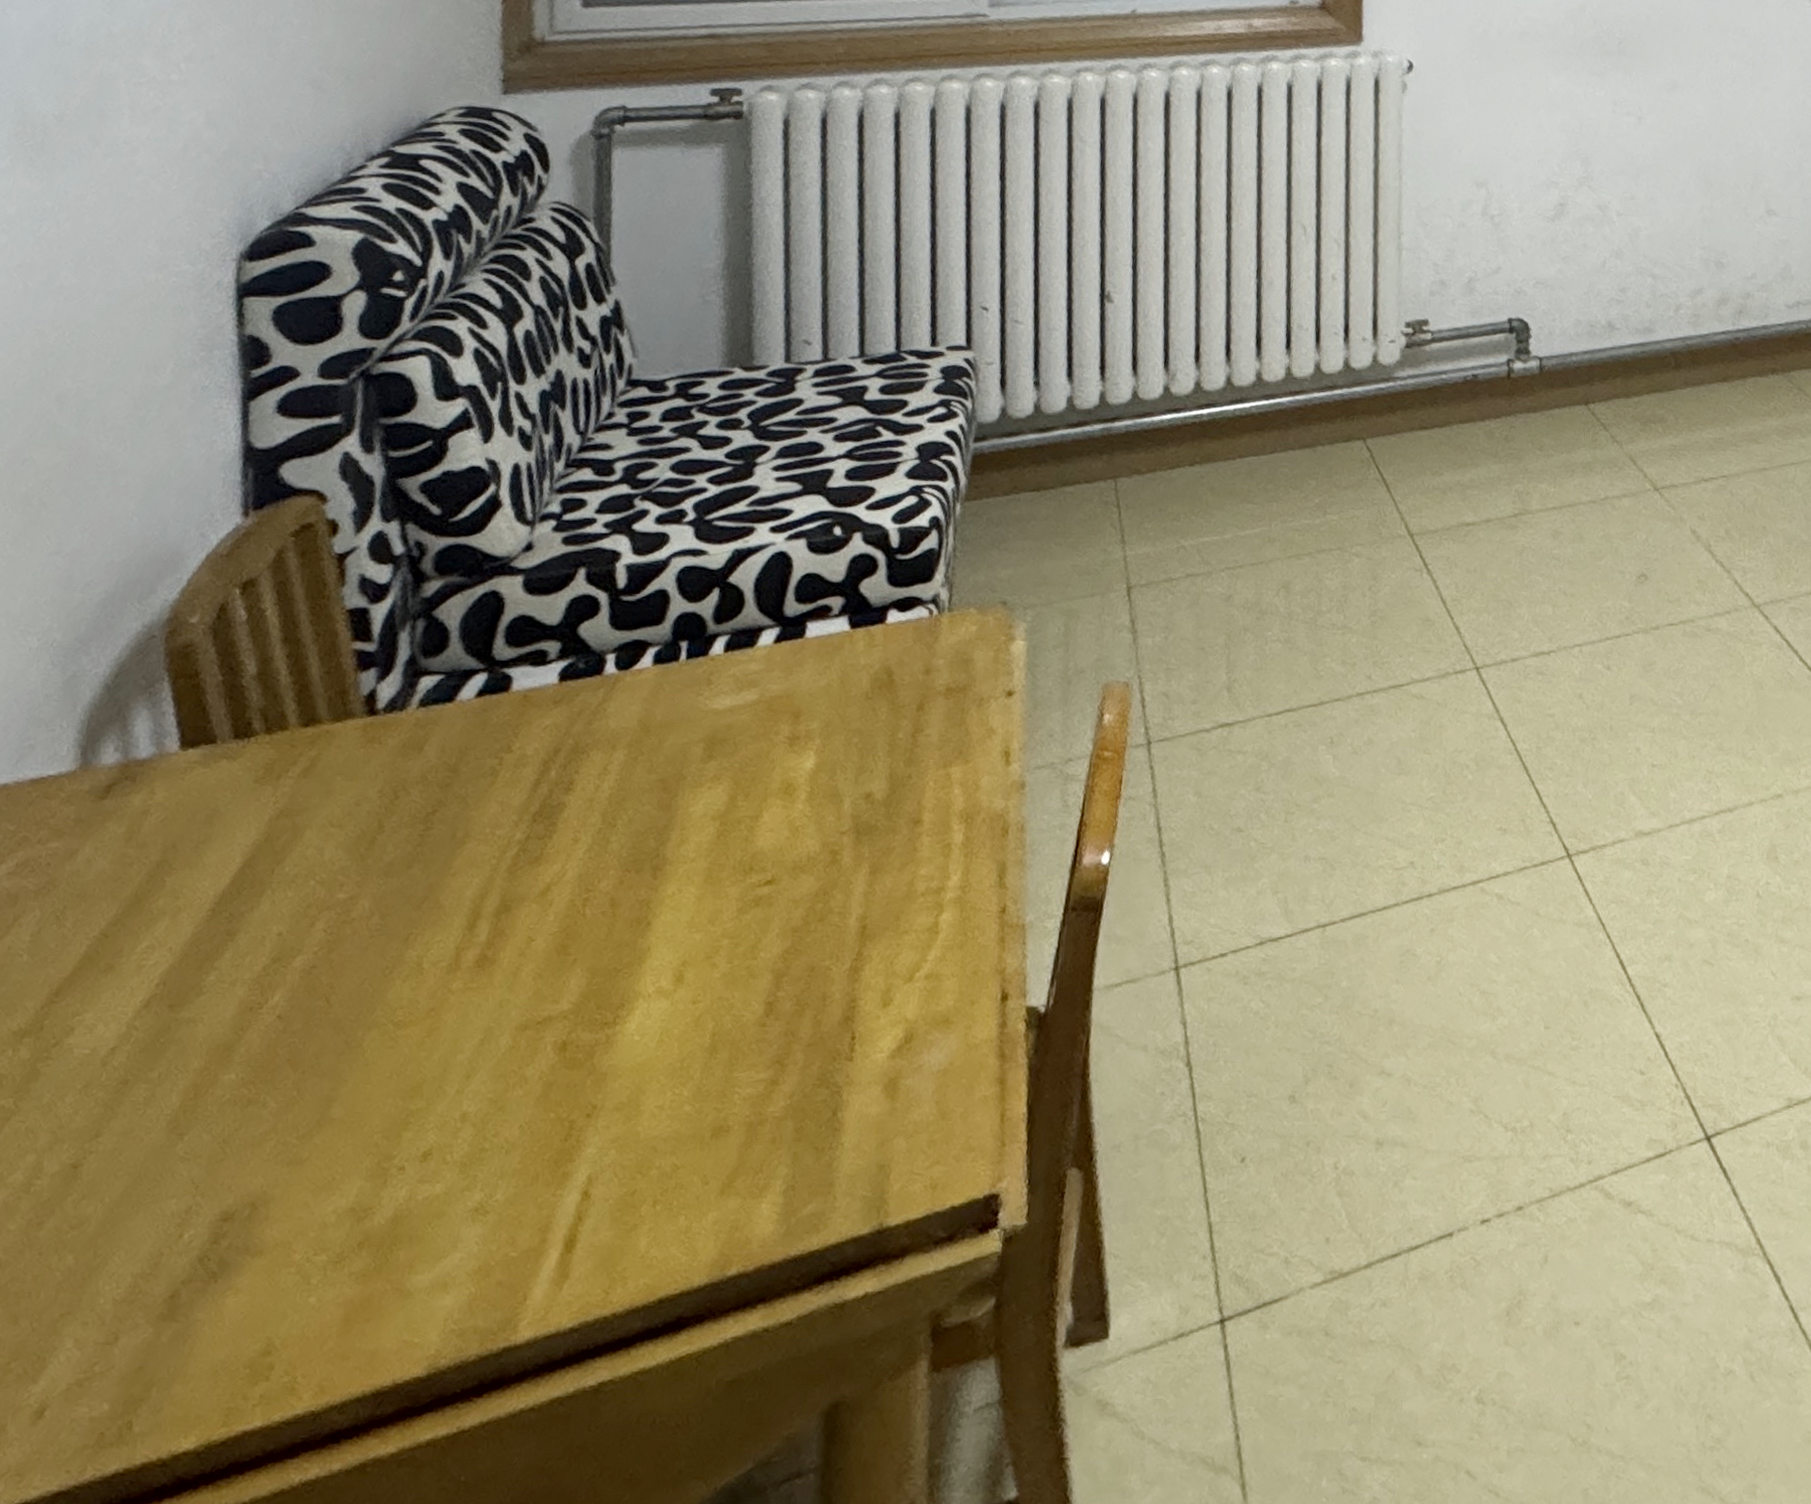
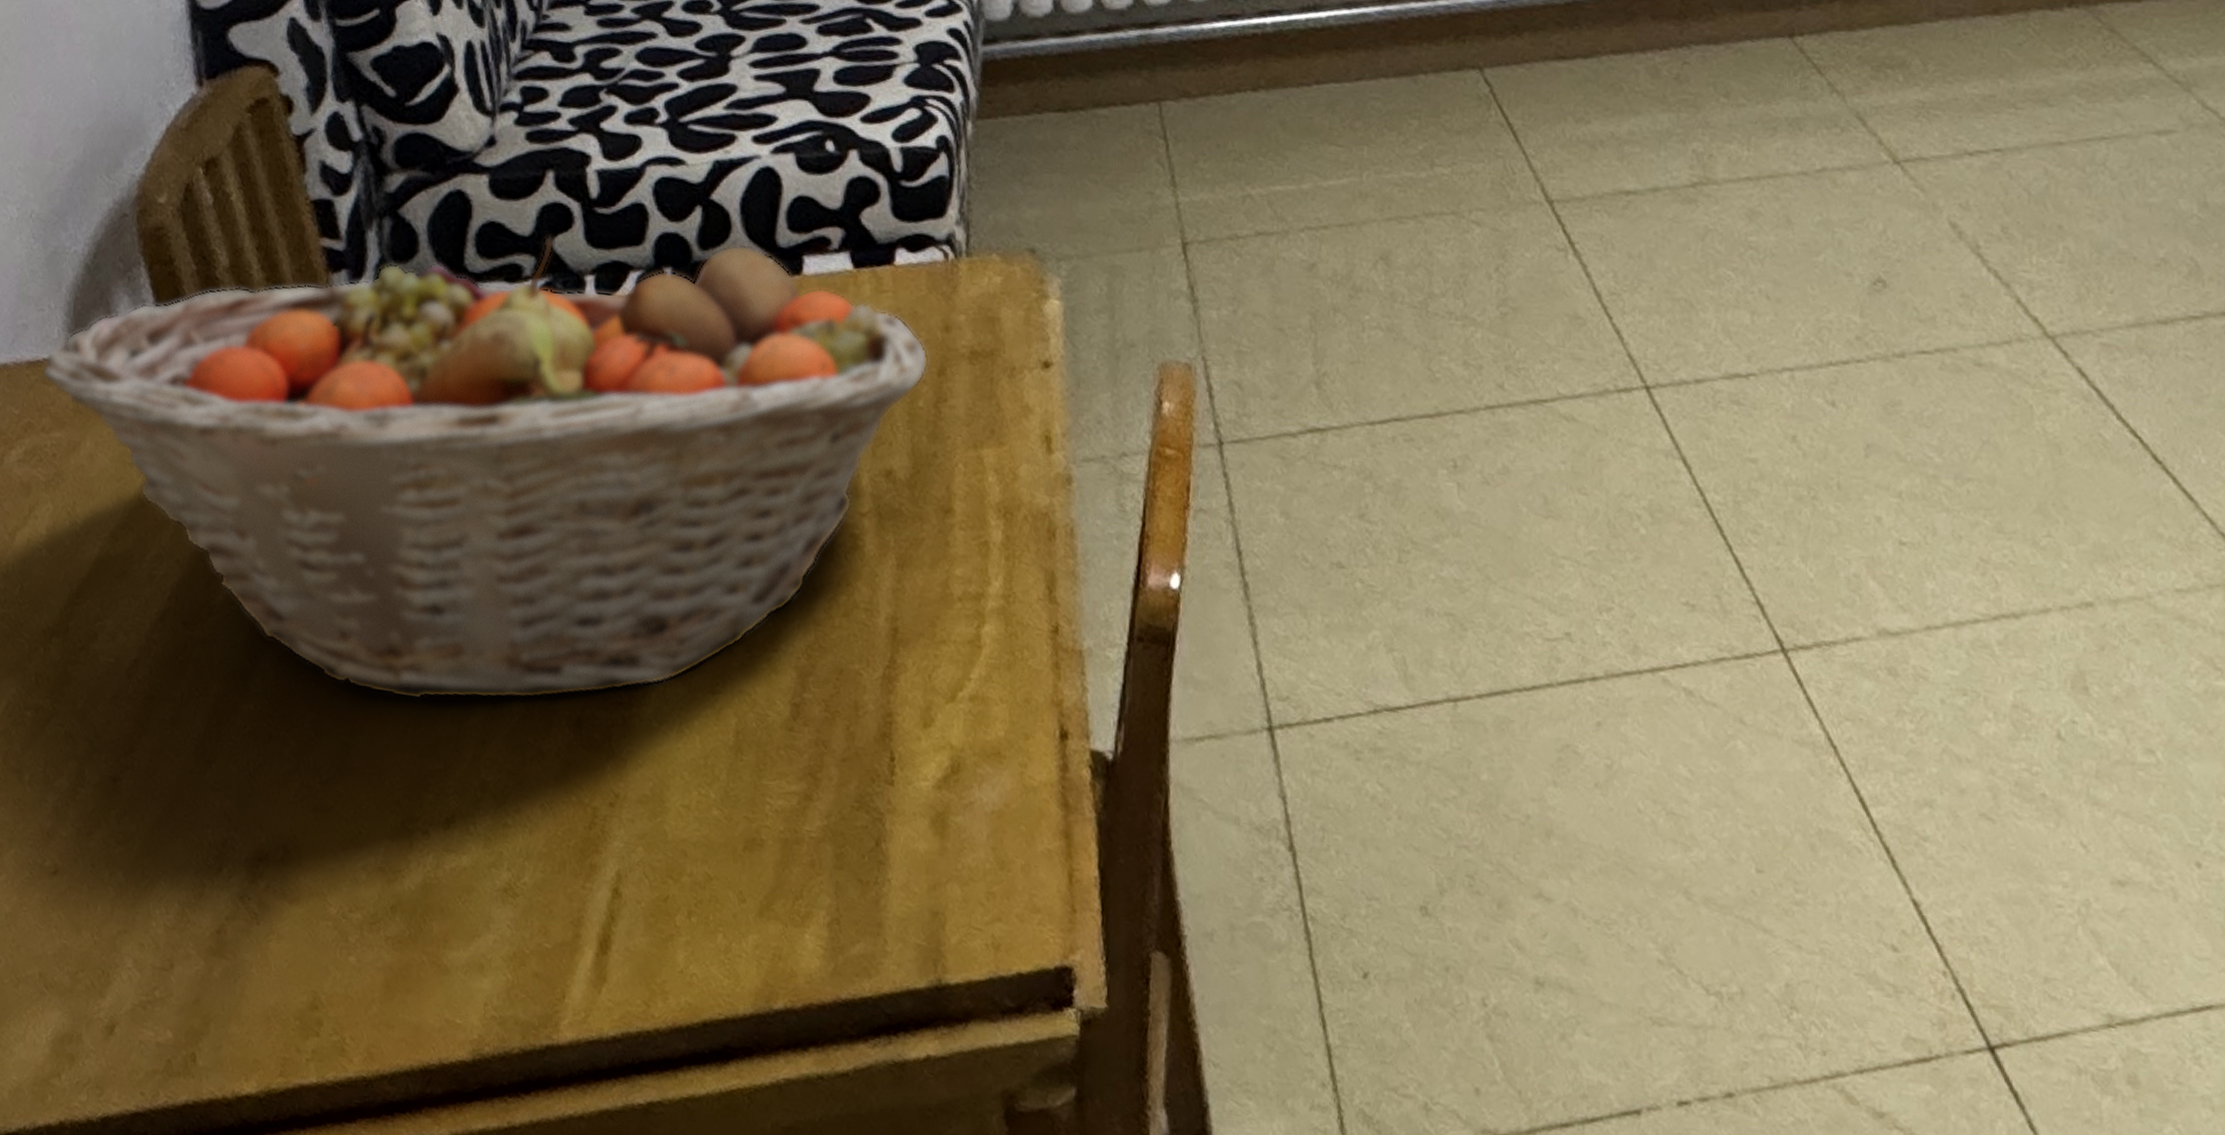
fruit basket: none [44,617,911,1048] -> present [42,235,929,701]

